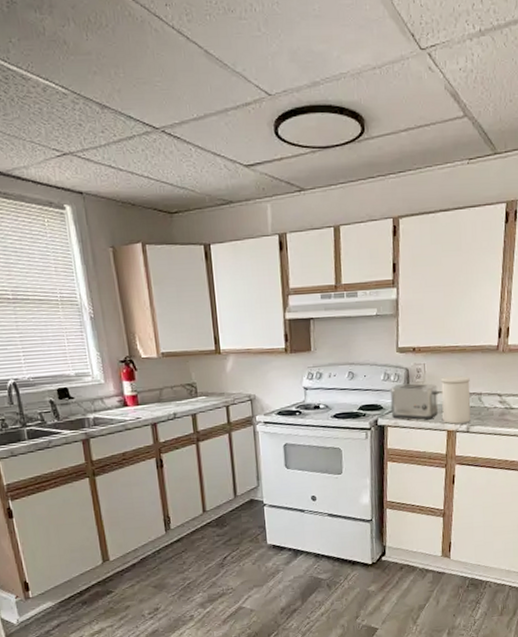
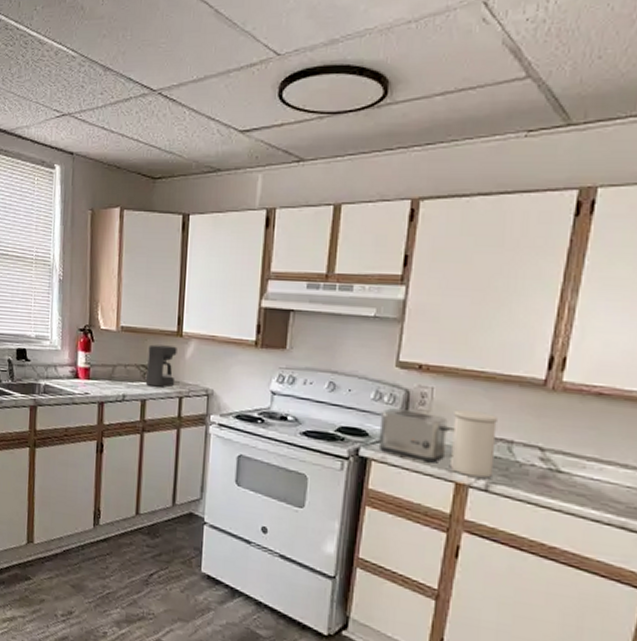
coffee maker: none [191,363,221,401] -> present [145,344,177,388]

